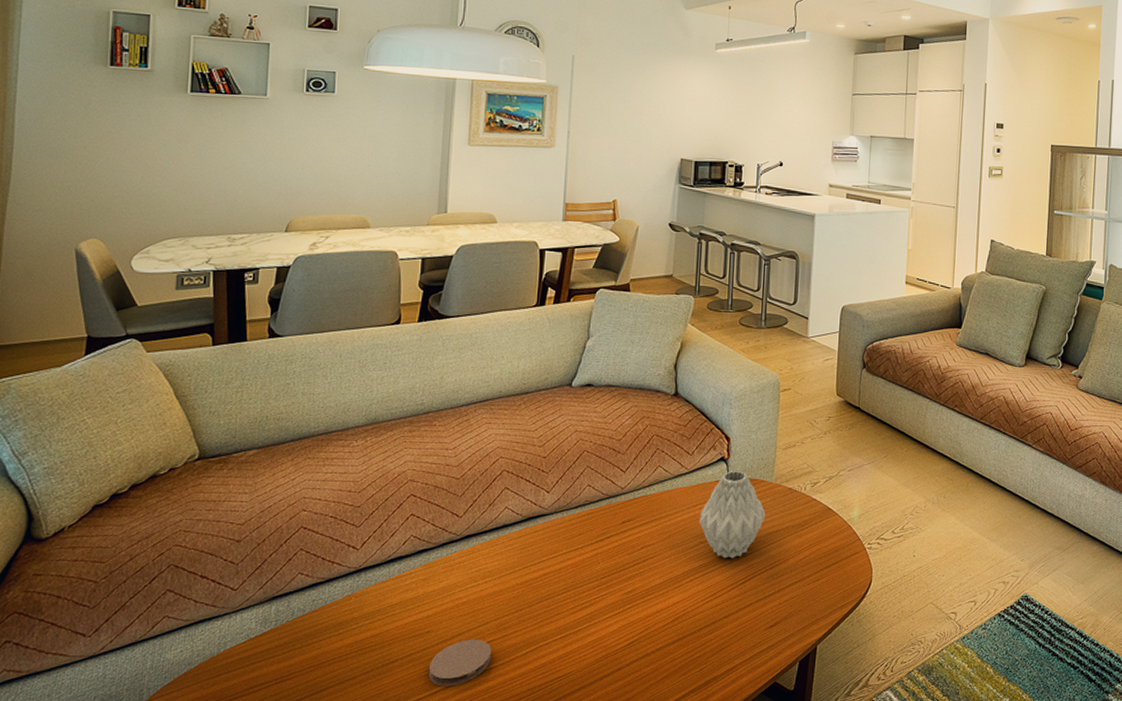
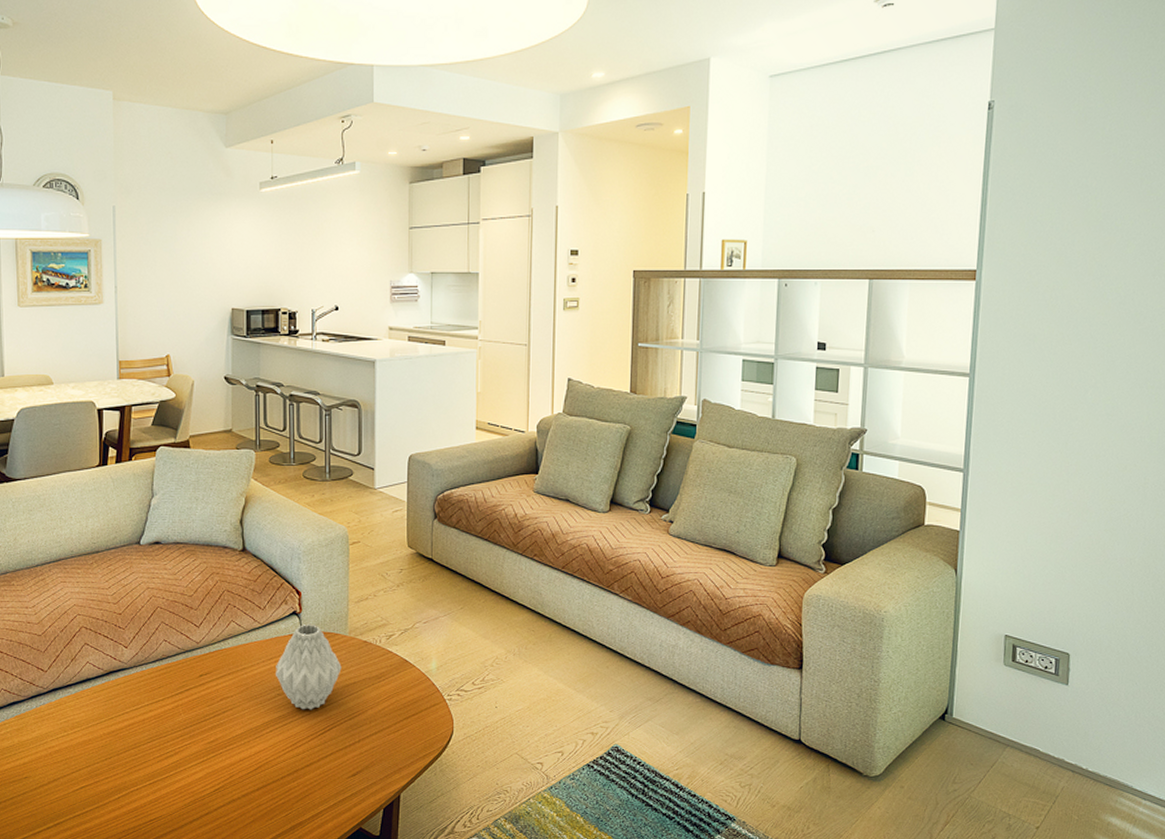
coaster: present [429,639,492,686] -> none [31,785,87,827]

